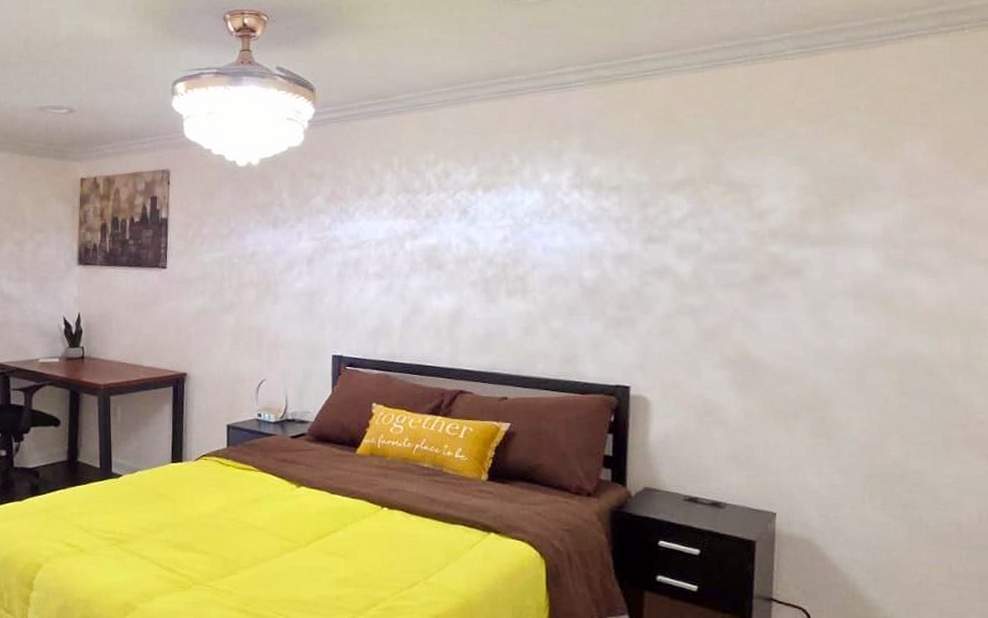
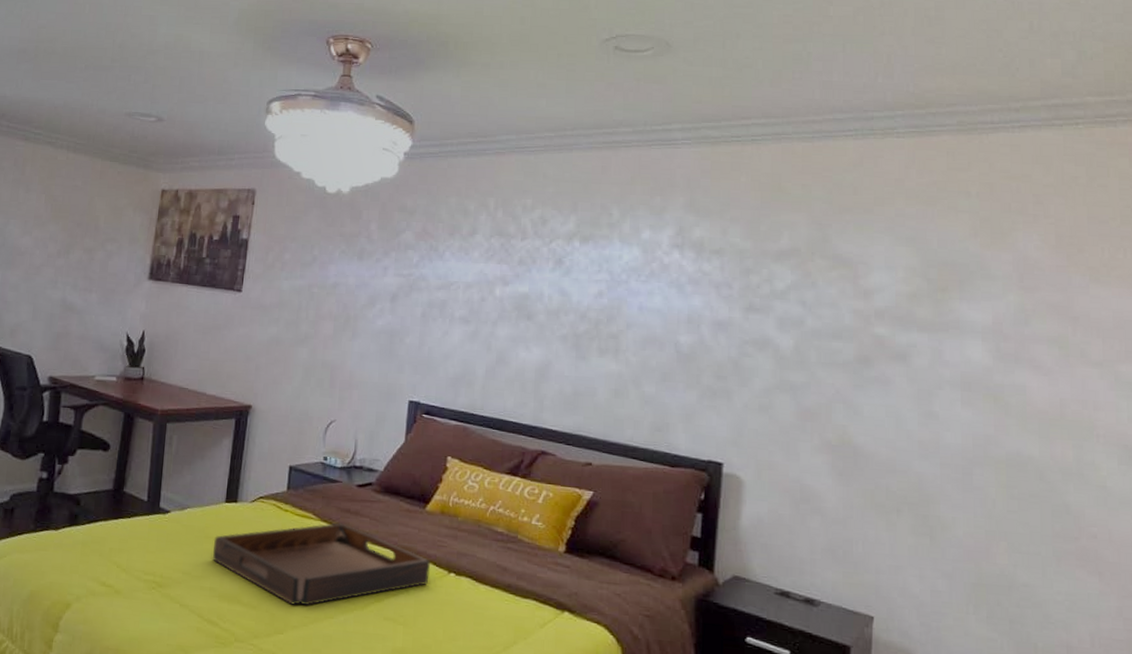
serving tray: none [164,472,365,548] -> present [212,523,431,606]

